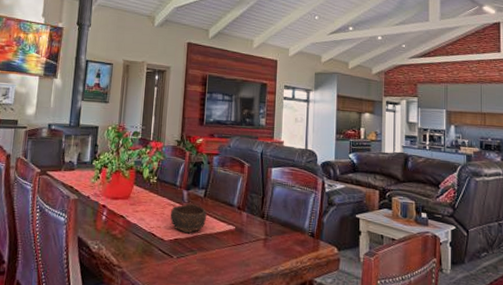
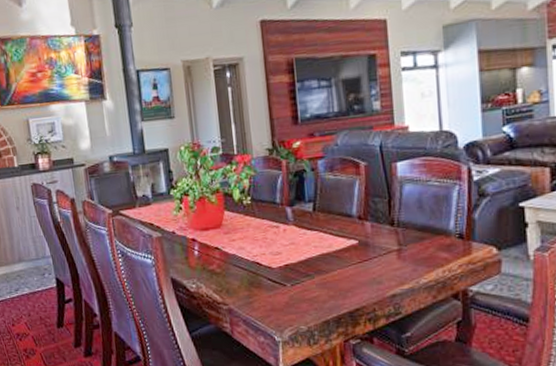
bowl: present [170,203,207,234] -> none [274,221,321,257]

